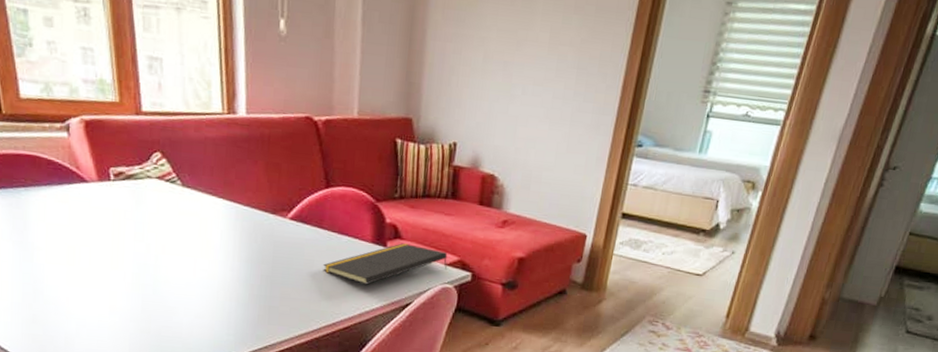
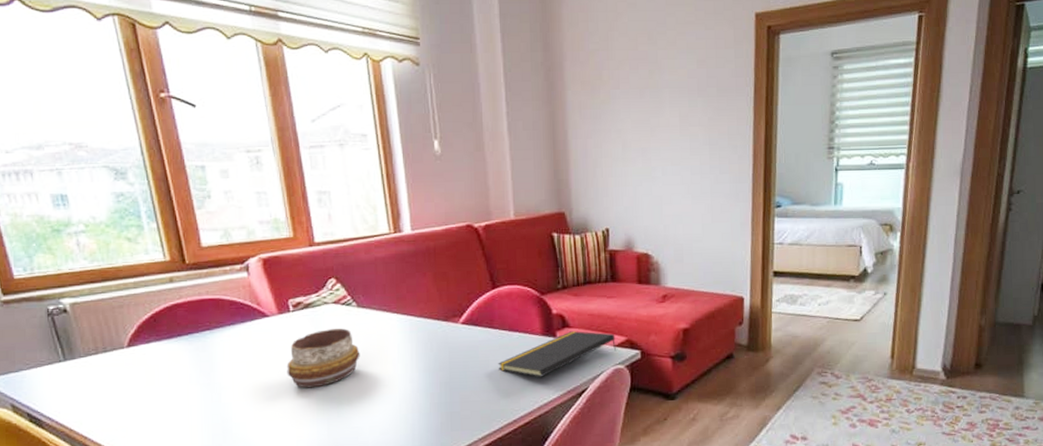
decorative bowl: none [103,204,181,262] -> present [286,328,360,388]

